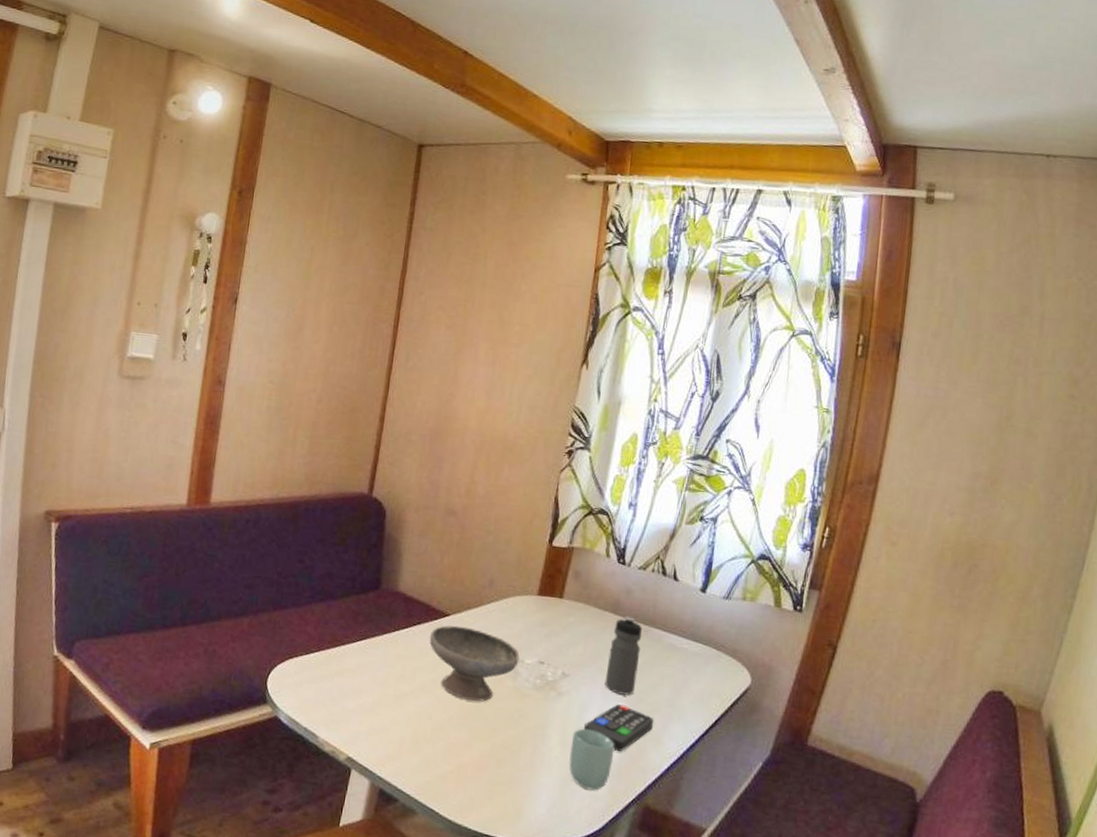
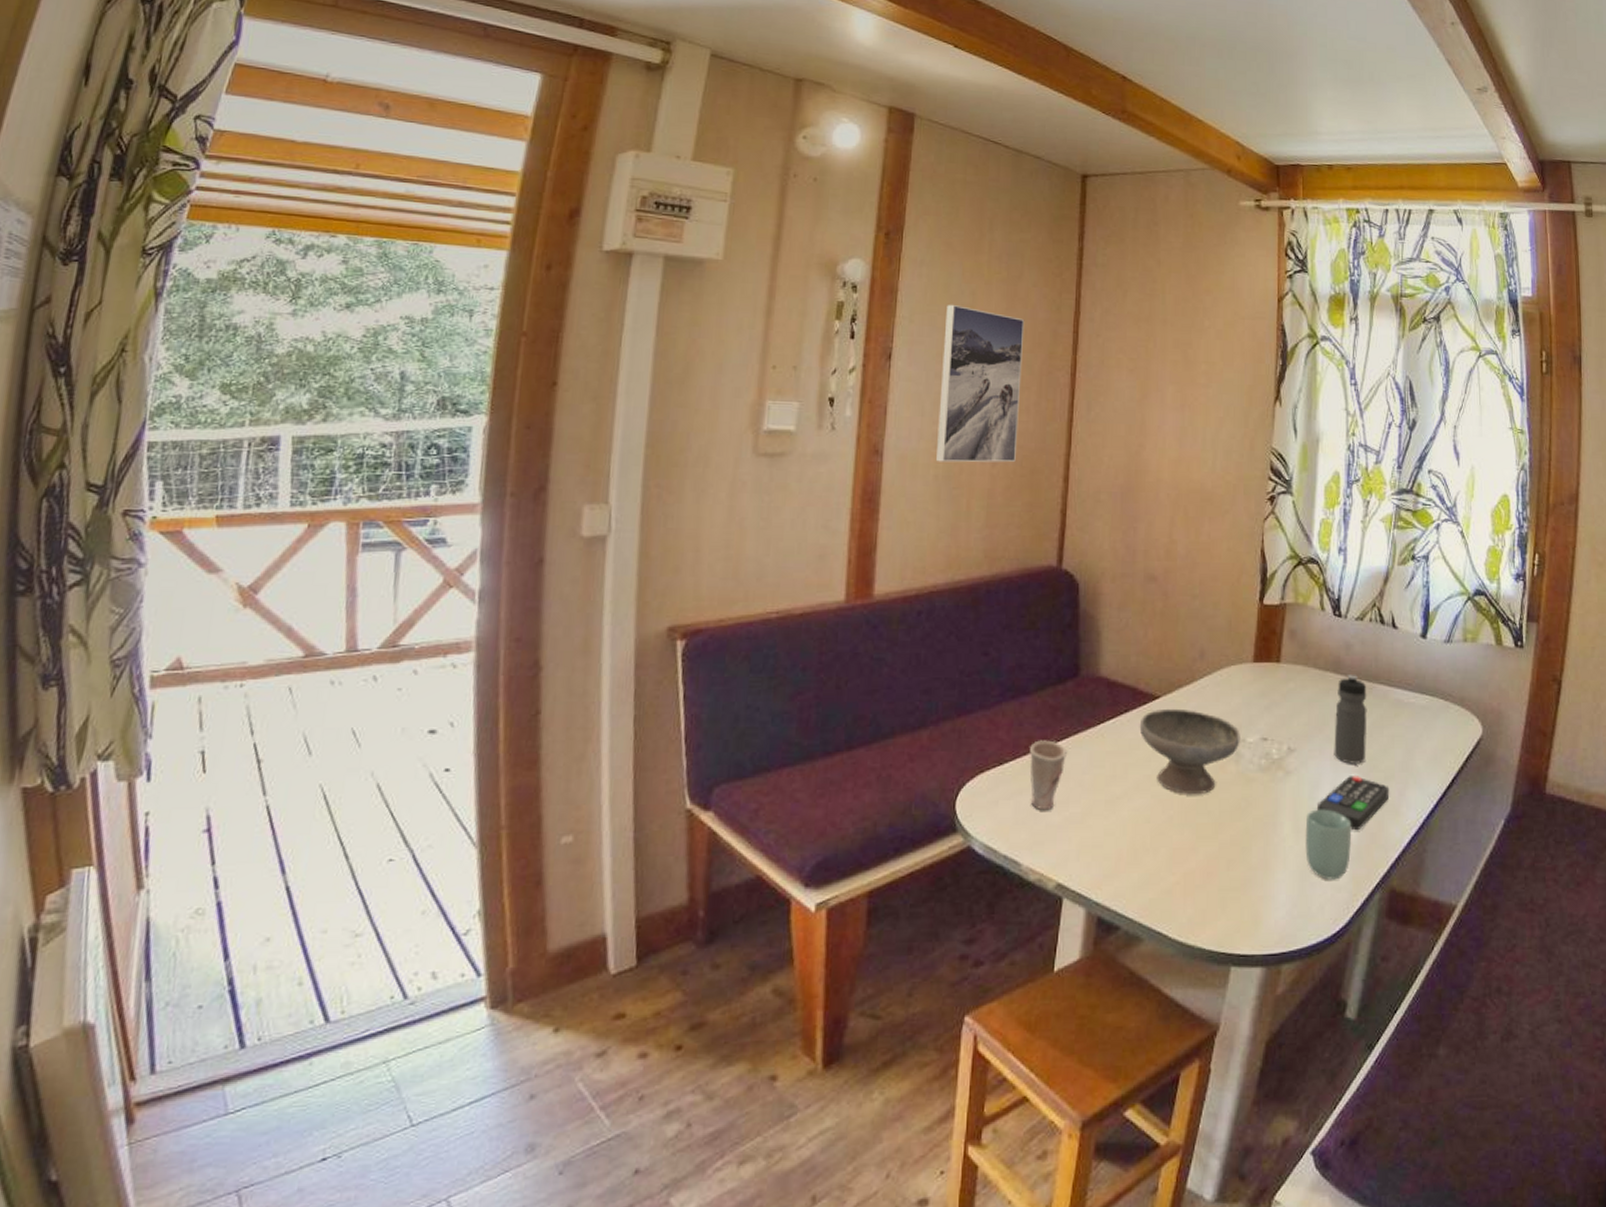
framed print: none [270,257,356,401] -> present [936,304,1025,463]
cup: none [330,638,365,697] -> present [1029,740,1068,811]

